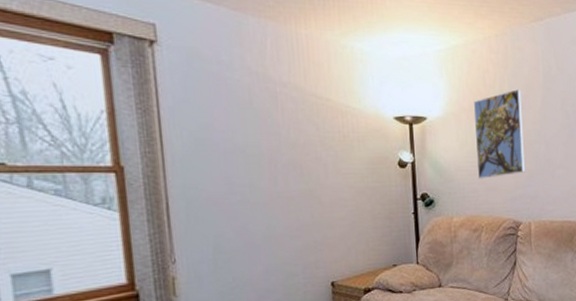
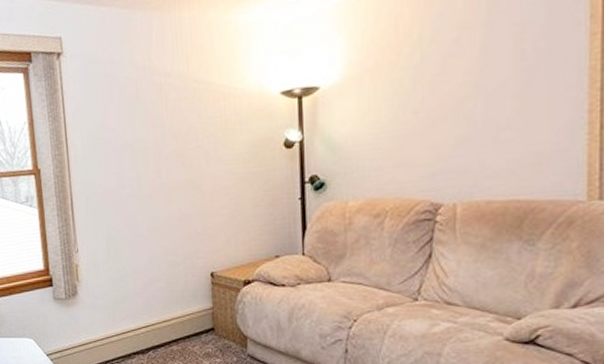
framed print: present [473,88,525,179] -> none [380,31,451,154]

